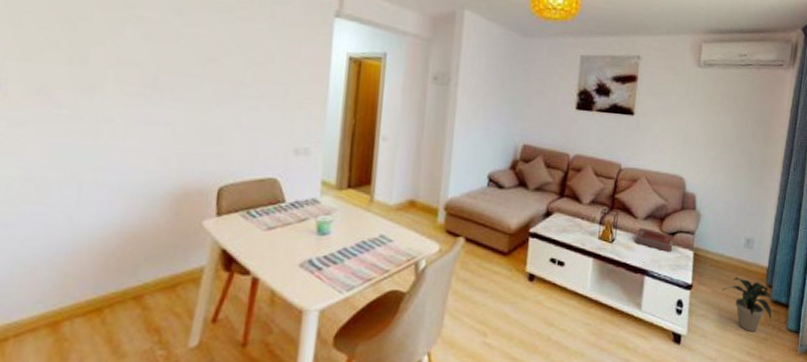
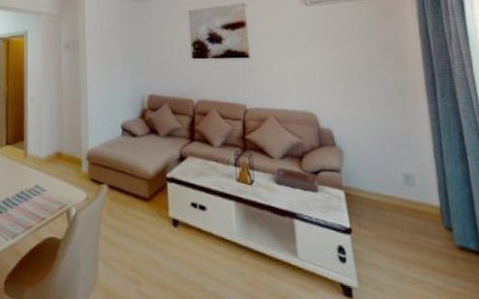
potted plant: present [721,277,774,333] -> none [388,219,462,286]

